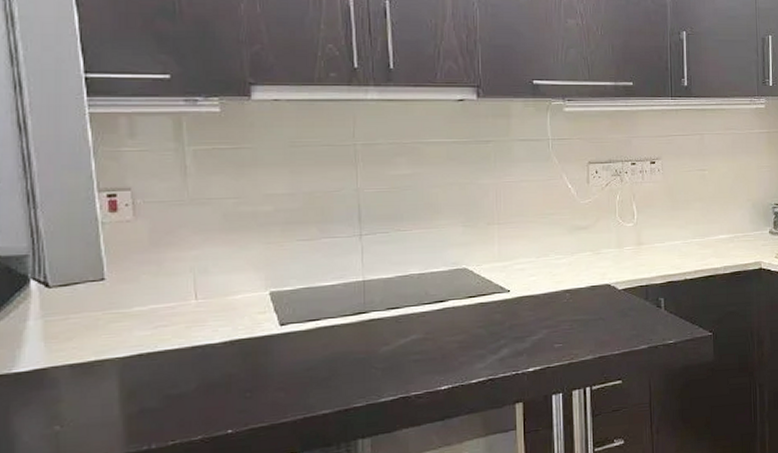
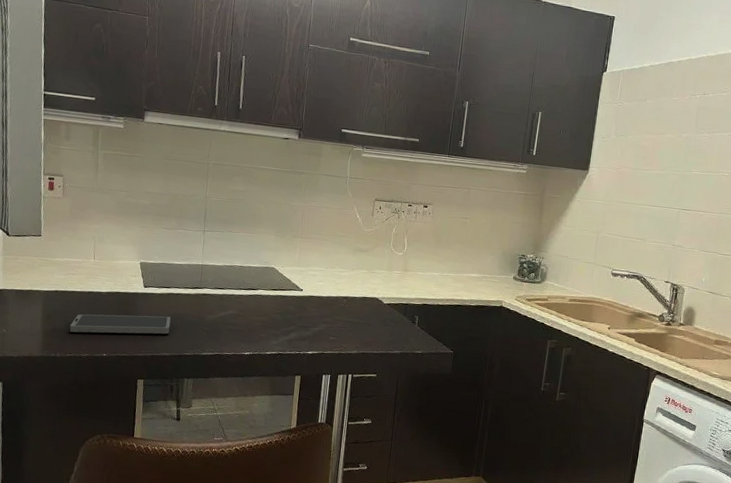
smartphone: none [168,359,327,409] -> present [69,314,171,335]

